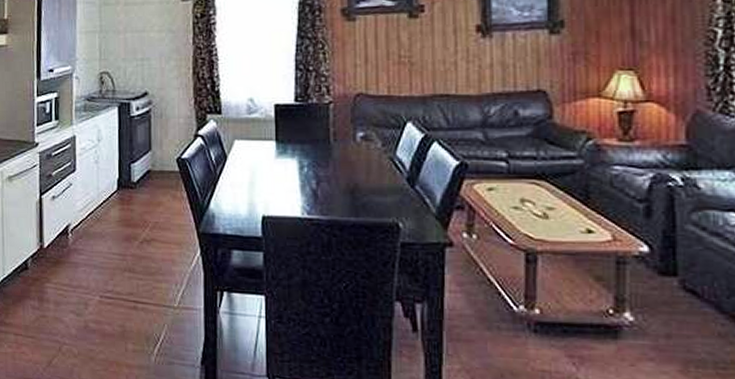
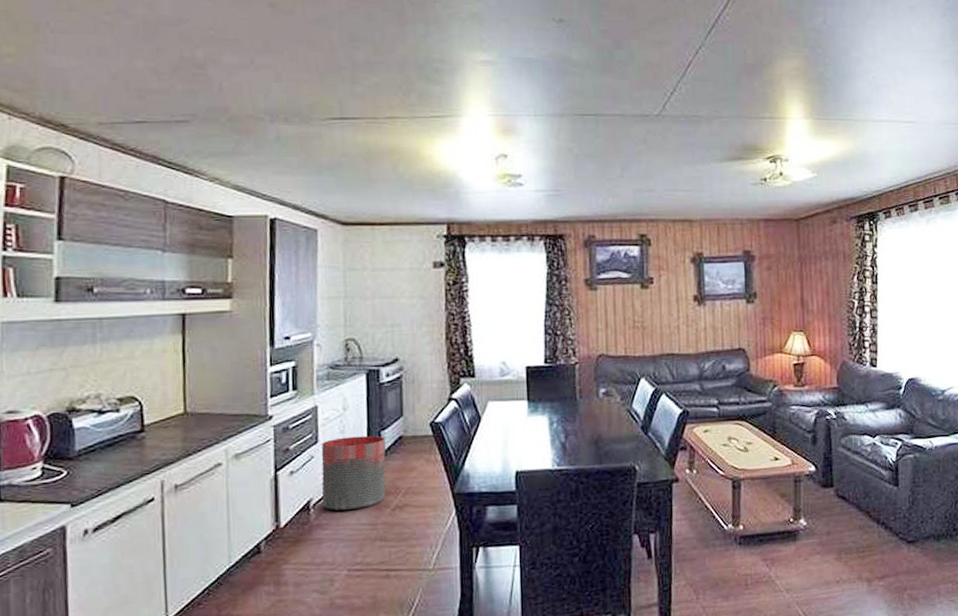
trash can: none [78,167,135,238] -> present [321,435,386,511]

